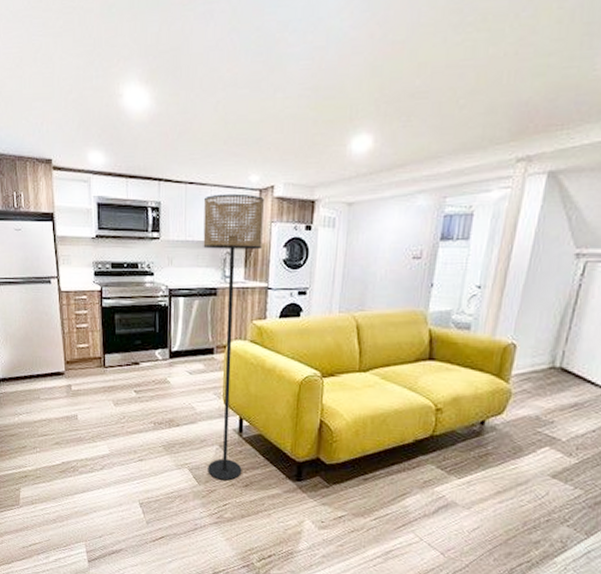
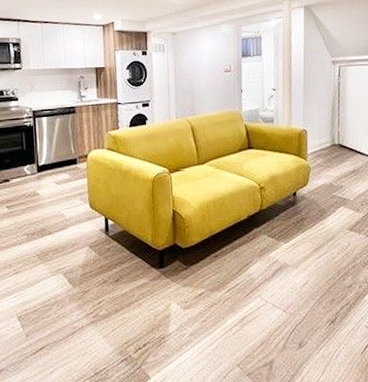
floor lamp: present [203,193,264,481] -> none [58,29,112,279]

